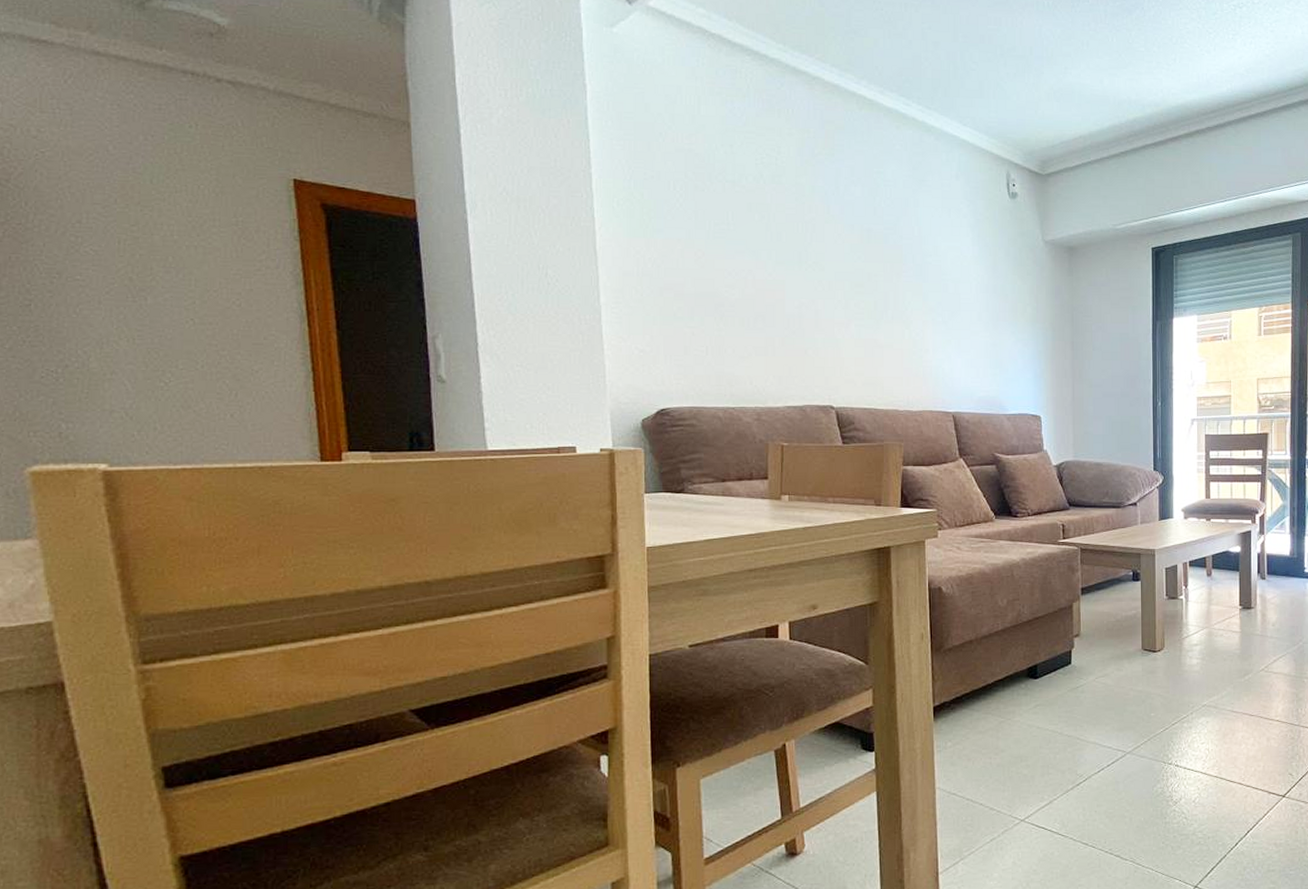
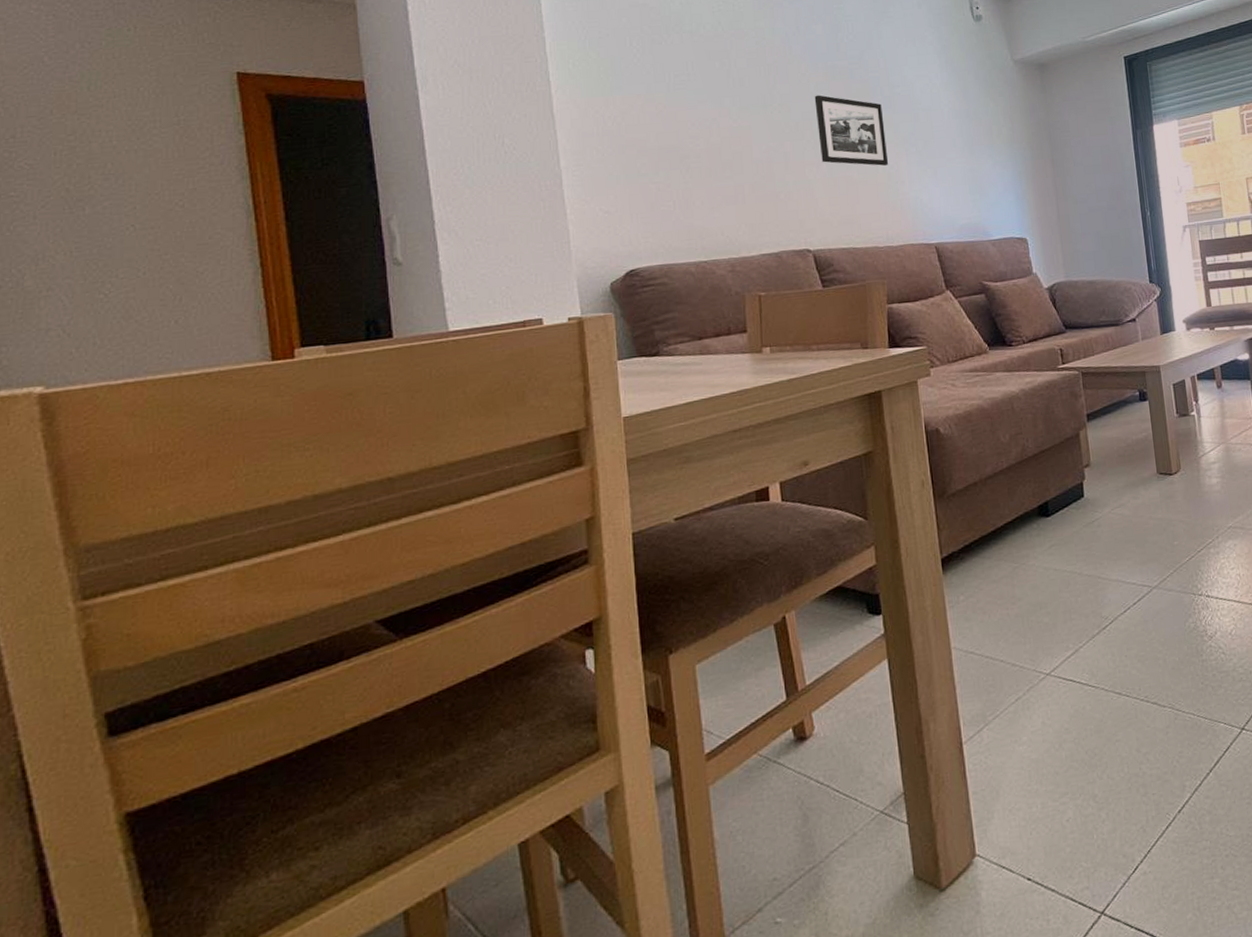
picture frame: none [848,256,915,332] -> present [814,95,889,166]

